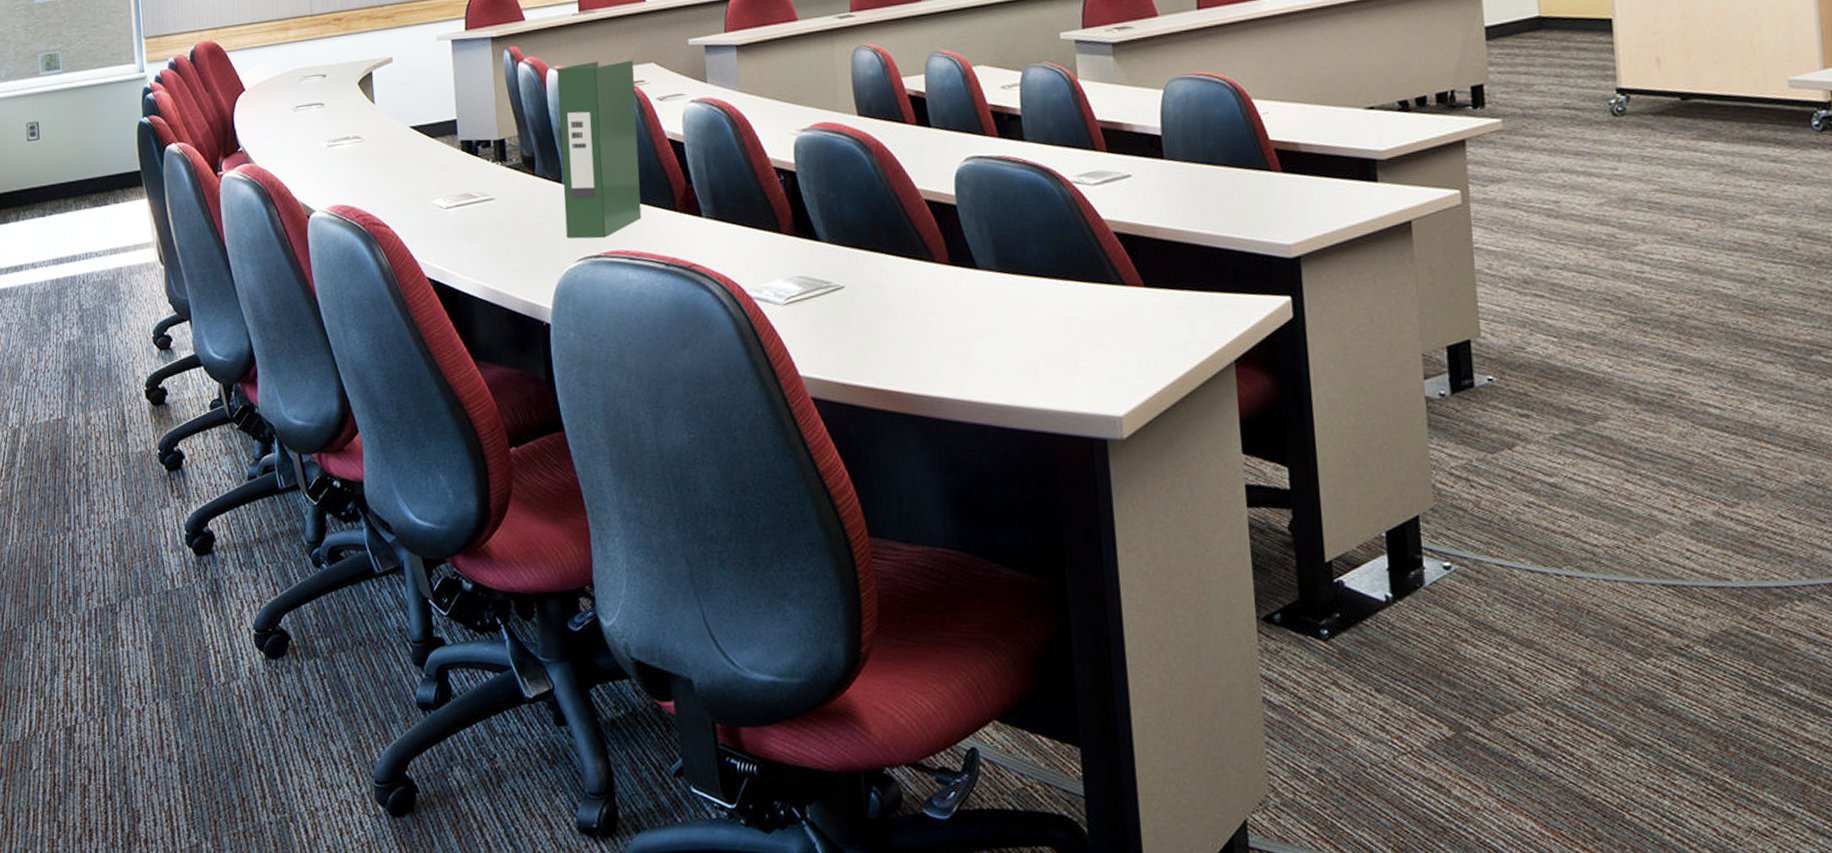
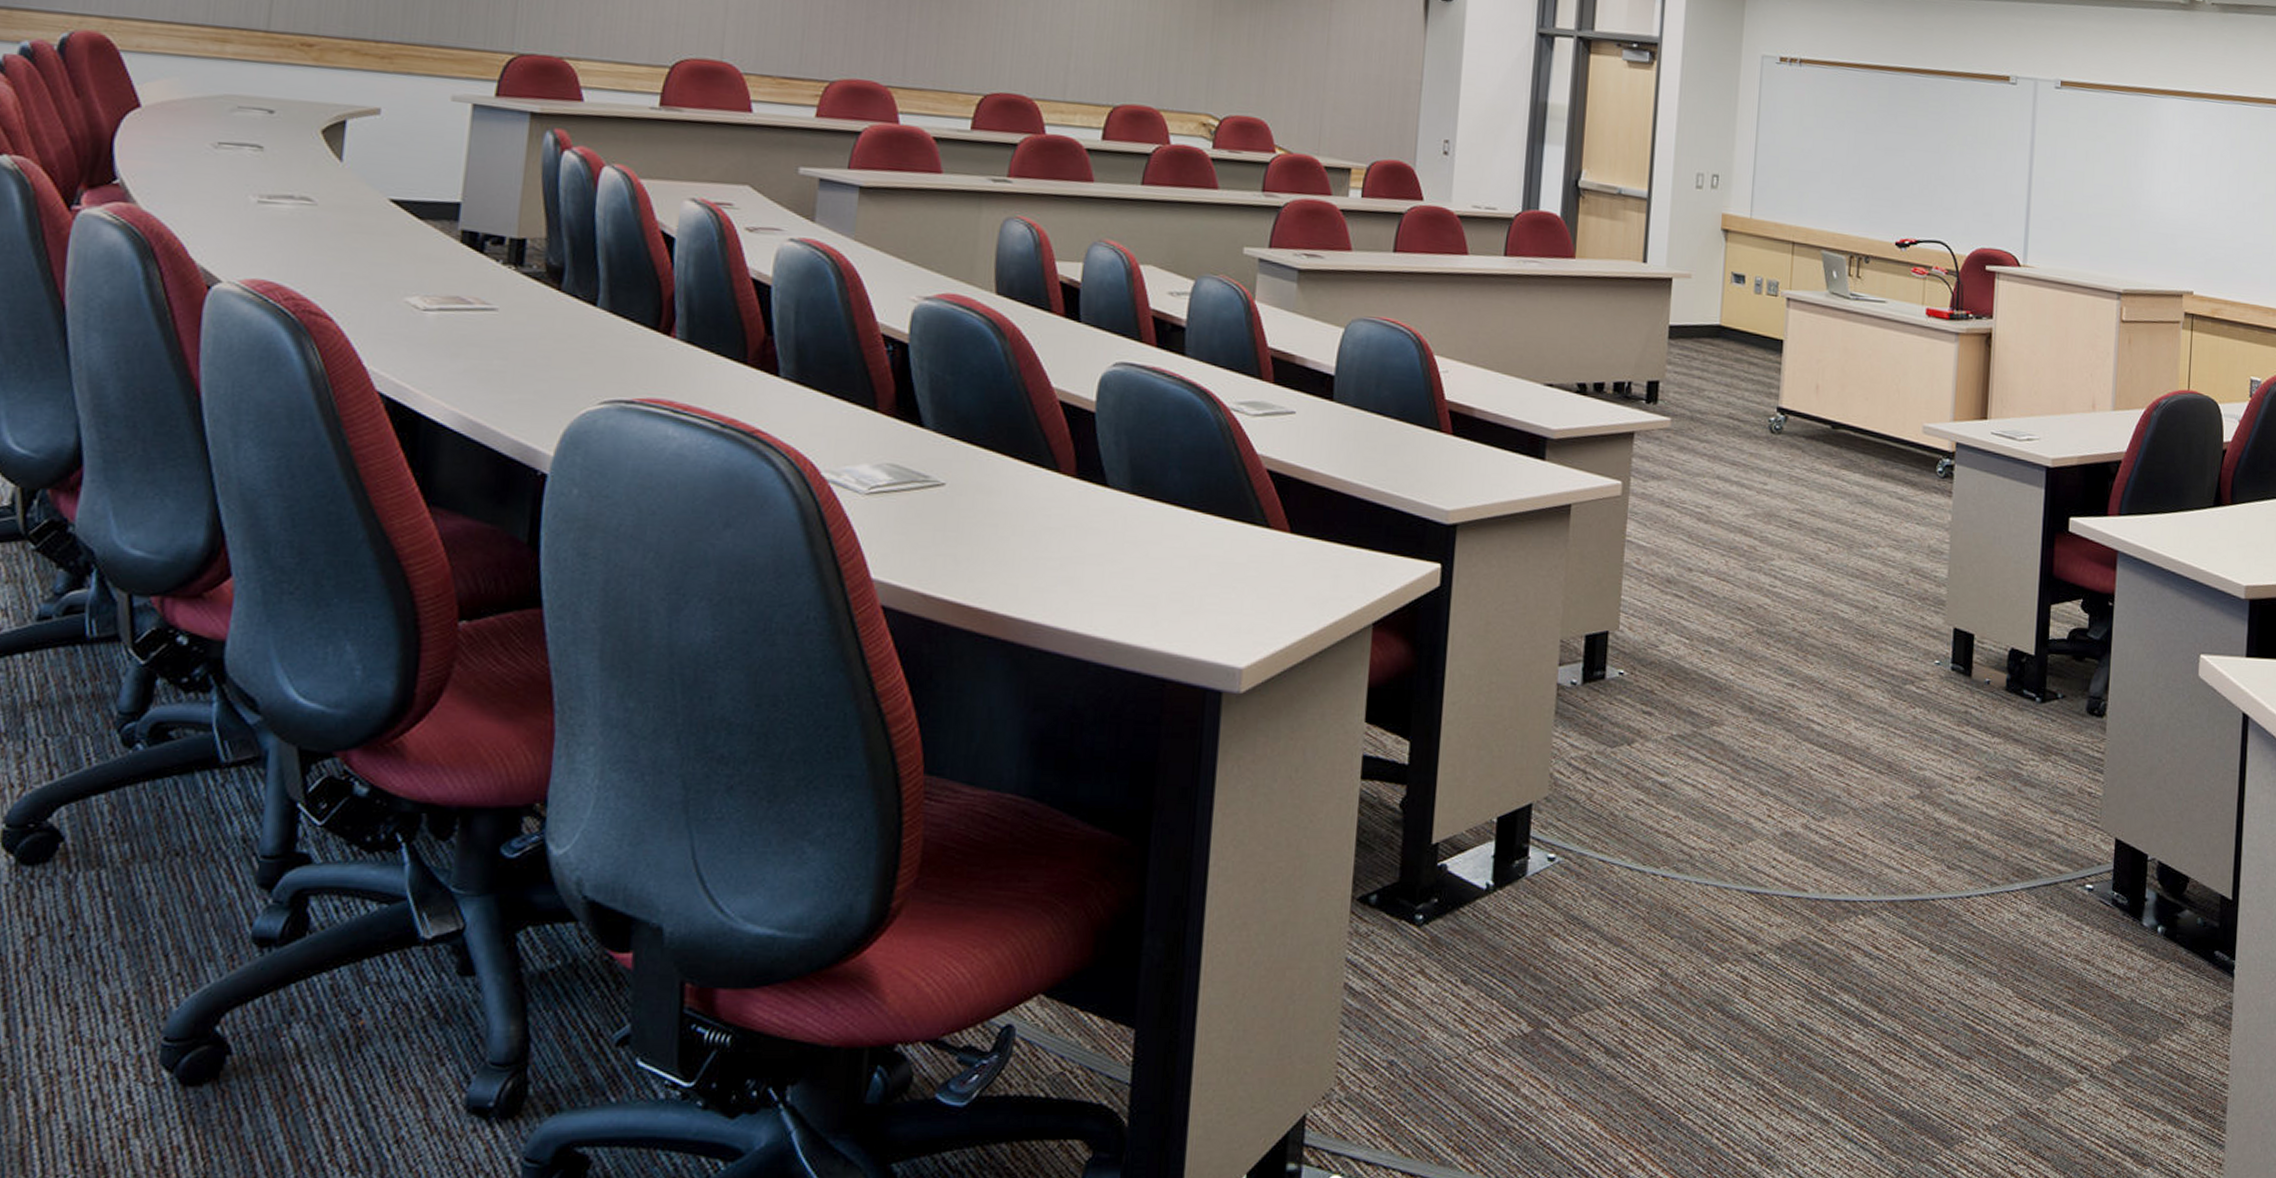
binder: present [556,60,642,239] -> none [591,166,723,382]

